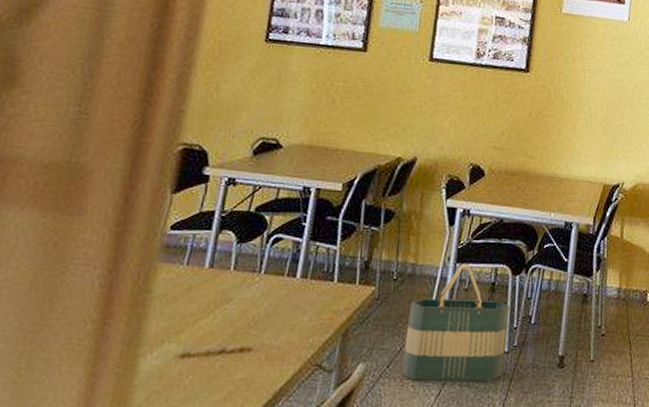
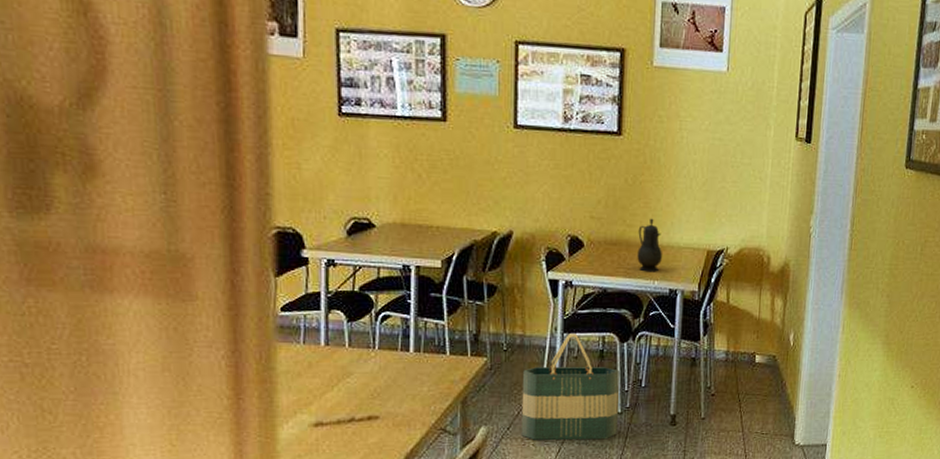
coffeepot: none [535,151,561,204] -> present [637,218,662,272]

